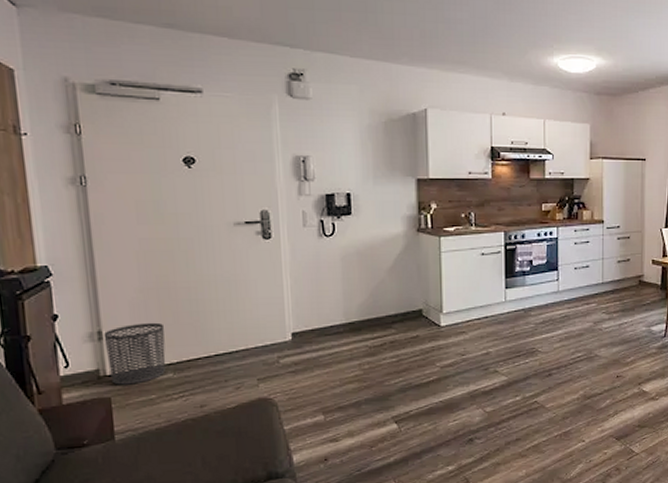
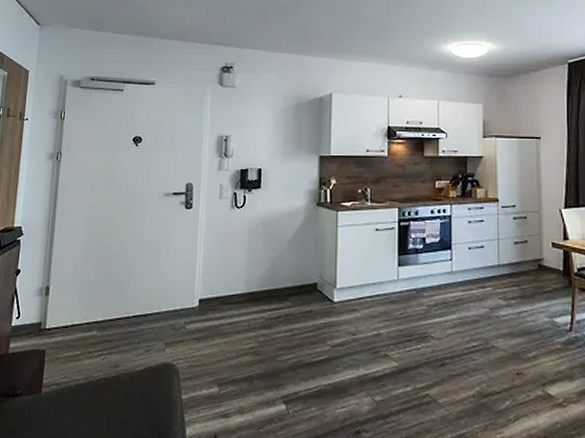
waste bin: present [103,322,166,385] -> none [48,281,96,339]

